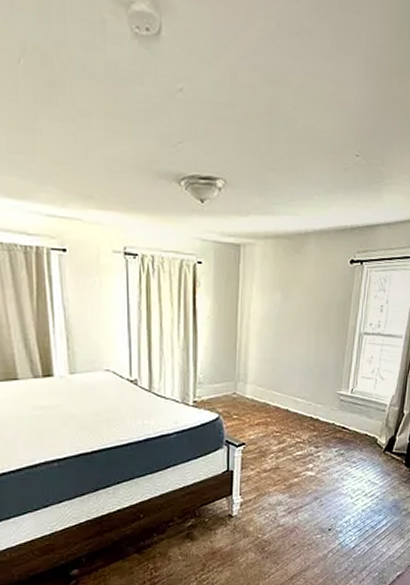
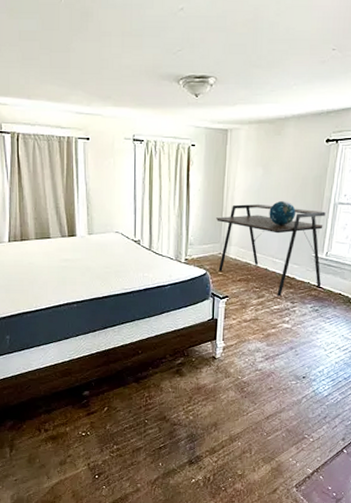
desk: none [228,334,350,441] -> present [215,203,326,297]
globe: none [289,330,318,360] -> present [269,200,296,226]

